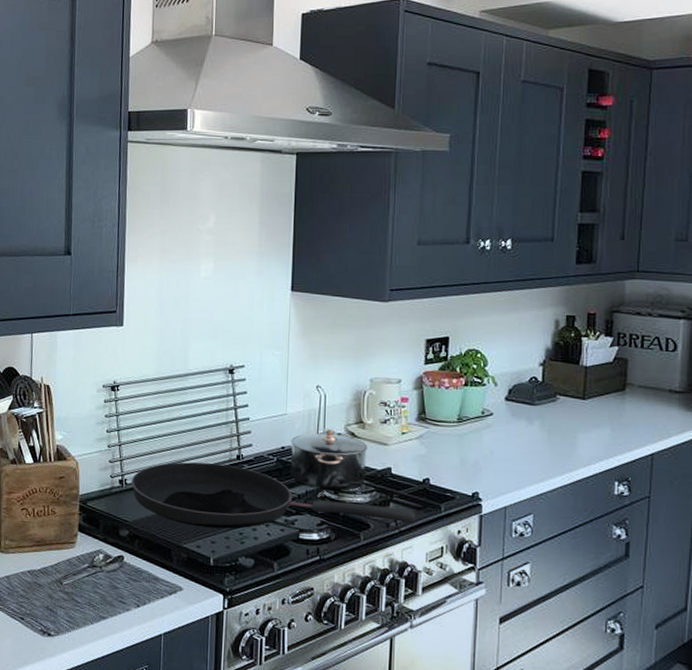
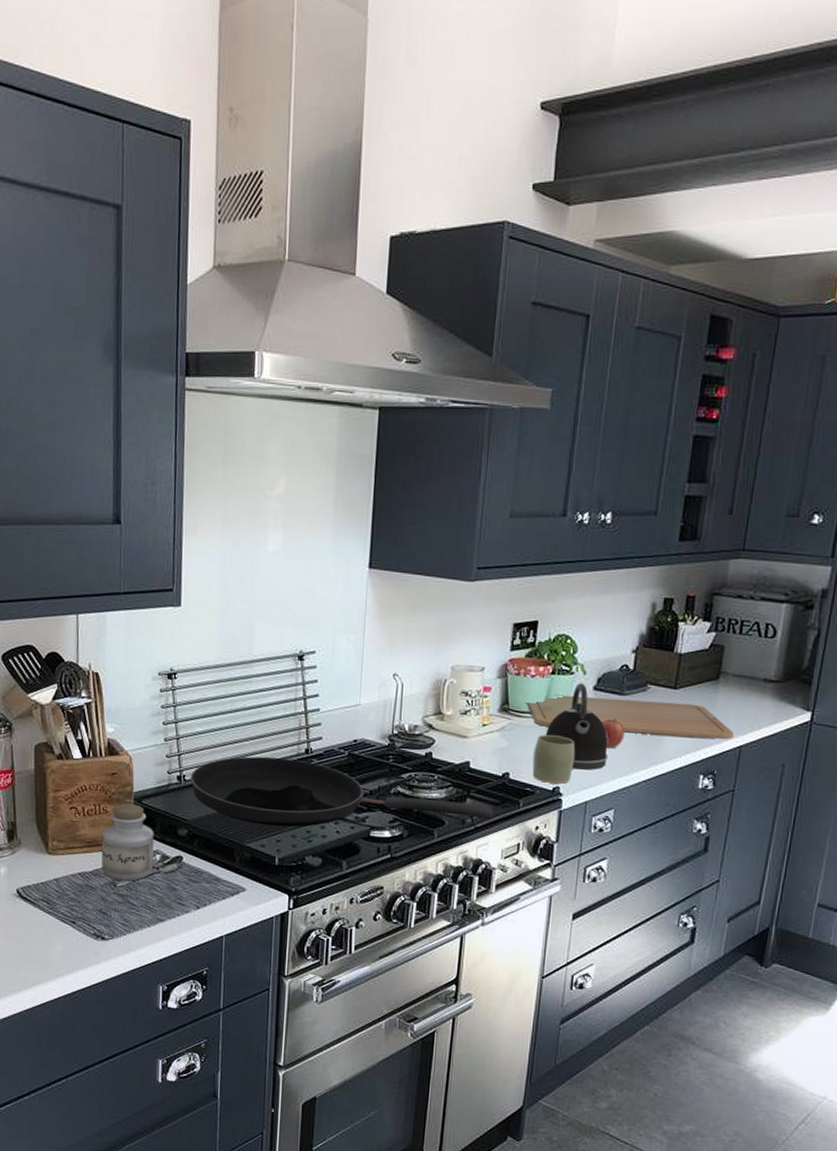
jar: none [49,505,98,579] -> present [101,803,154,881]
cooking pot: present [290,429,368,491] -> none [362,721,446,786]
chopping board: none [441,405,644,448] -> present [525,694,734,740]
mug: none [451,442,492,489] -> present [532,735,576,784]
kettle: none [462,394,524,476] -> present [545,683,609,770]
fruit: none [515,427,539,455] -> present [601,718,626,748]

